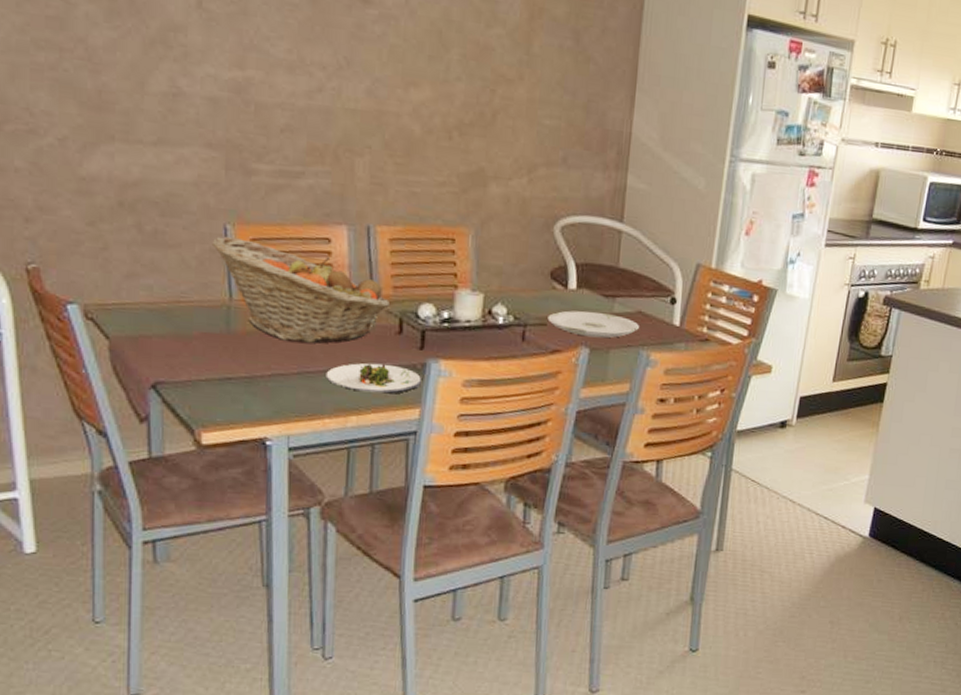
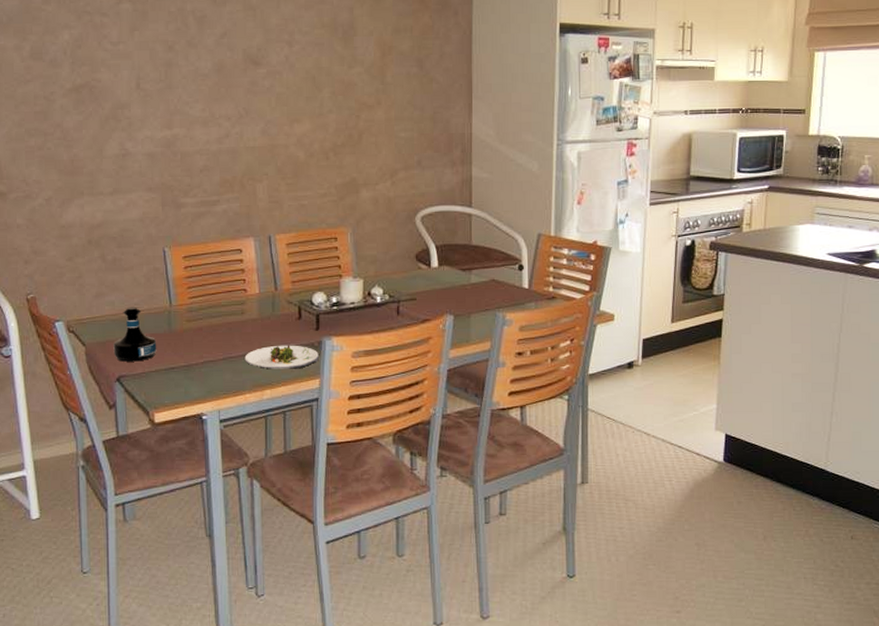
tequila bottle: none [148,295,209,366] -> present [113,307,157,362]
fruit basket: present [212,236,389,344] -> none [155,256,290,334]
plate: present [547,310,639,338] -> none [416,284,494,306]

